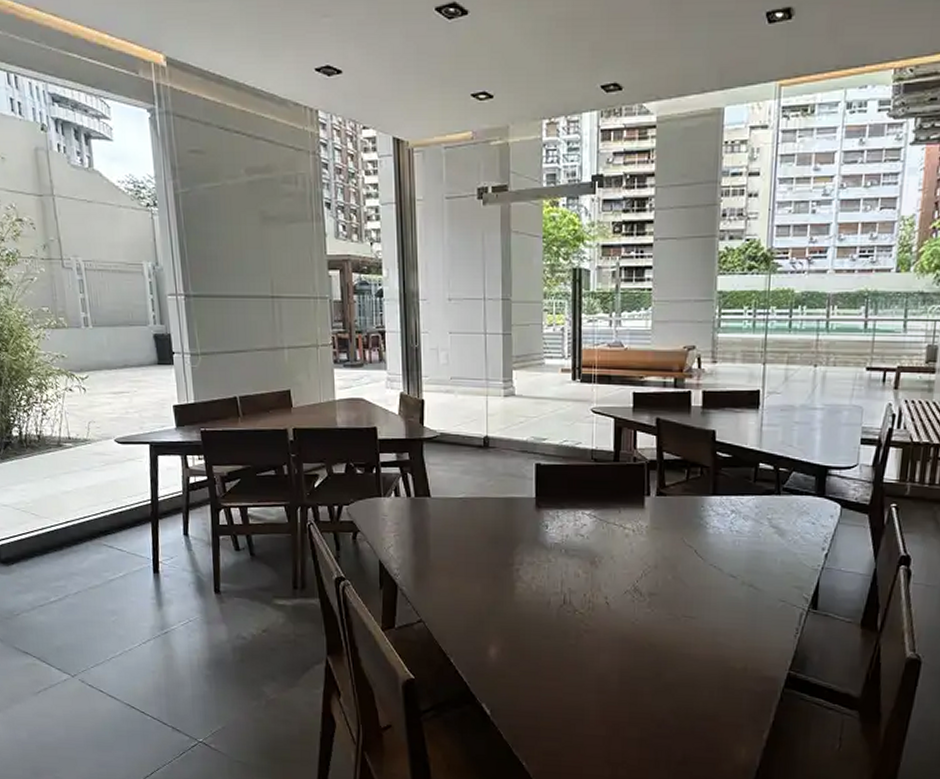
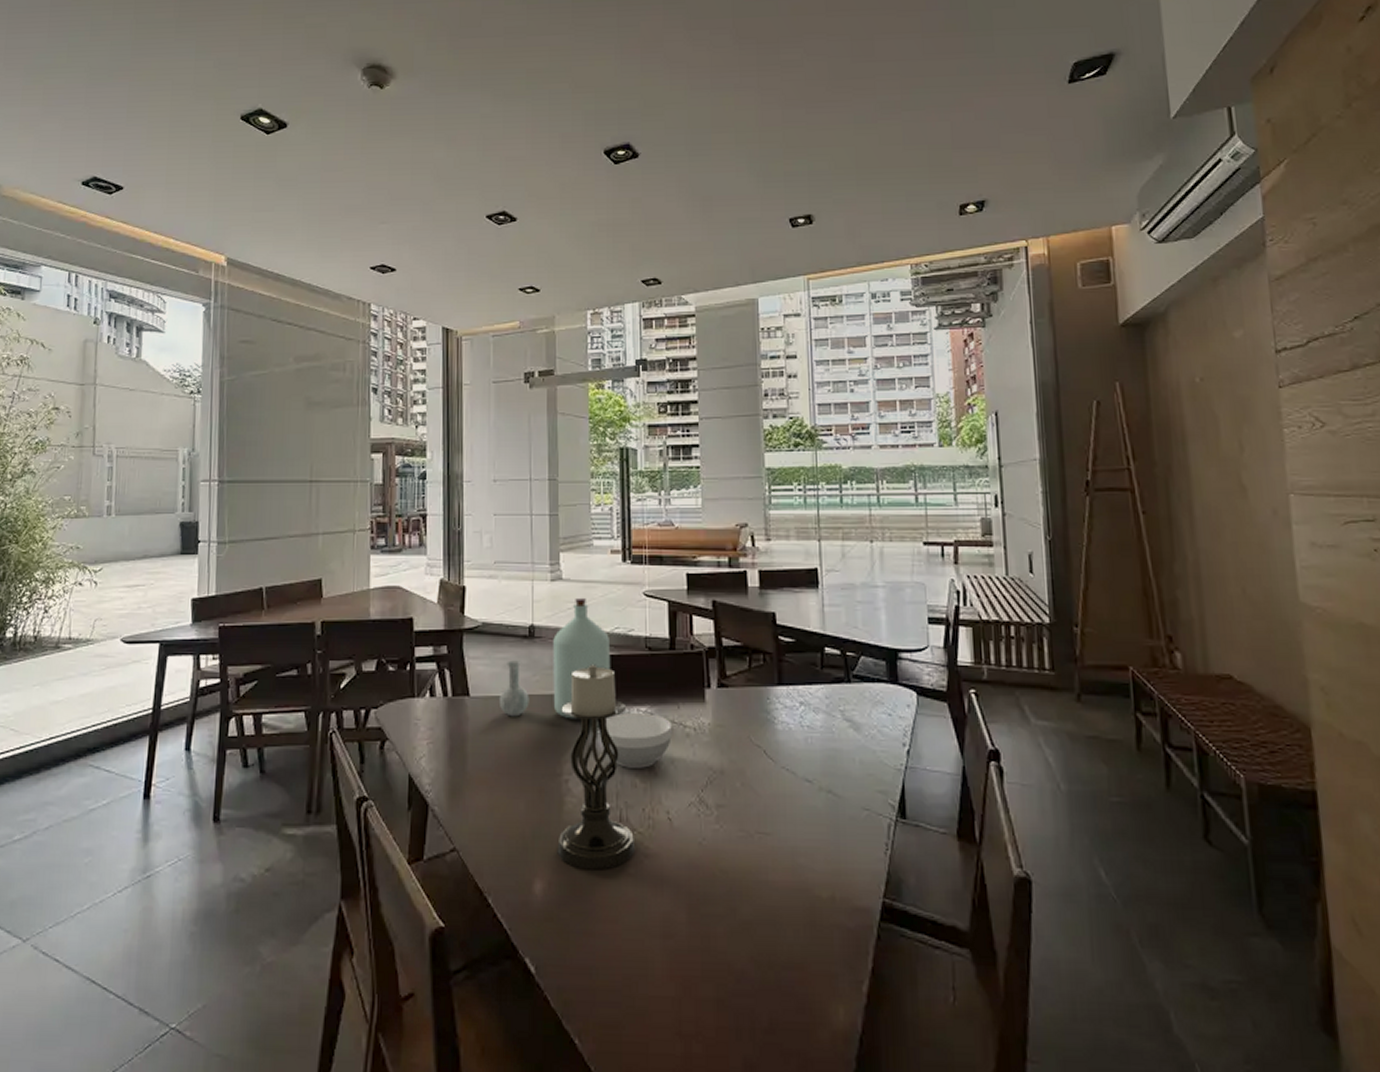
bottle: none [457,412,559,519] -> present [498,597,611,719]
candle holder: none [509,472,577,641] -> present [557,664,636,870]
bowl: none [546,515,613,562] -> present [599,713,672,768]

